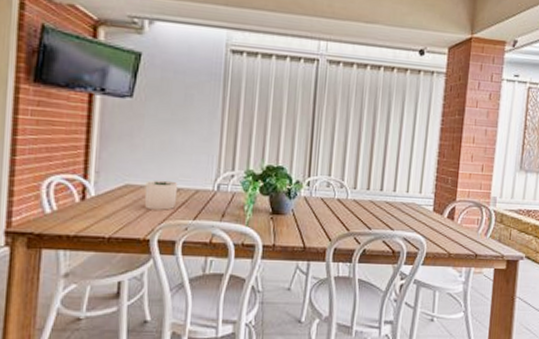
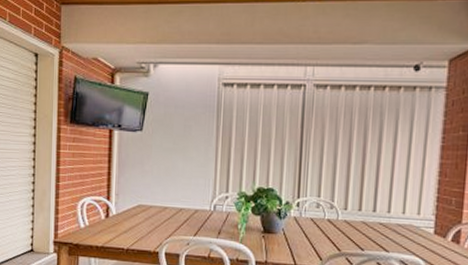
planter: present [144,180,178,212] -> none [153,201,181,228]

